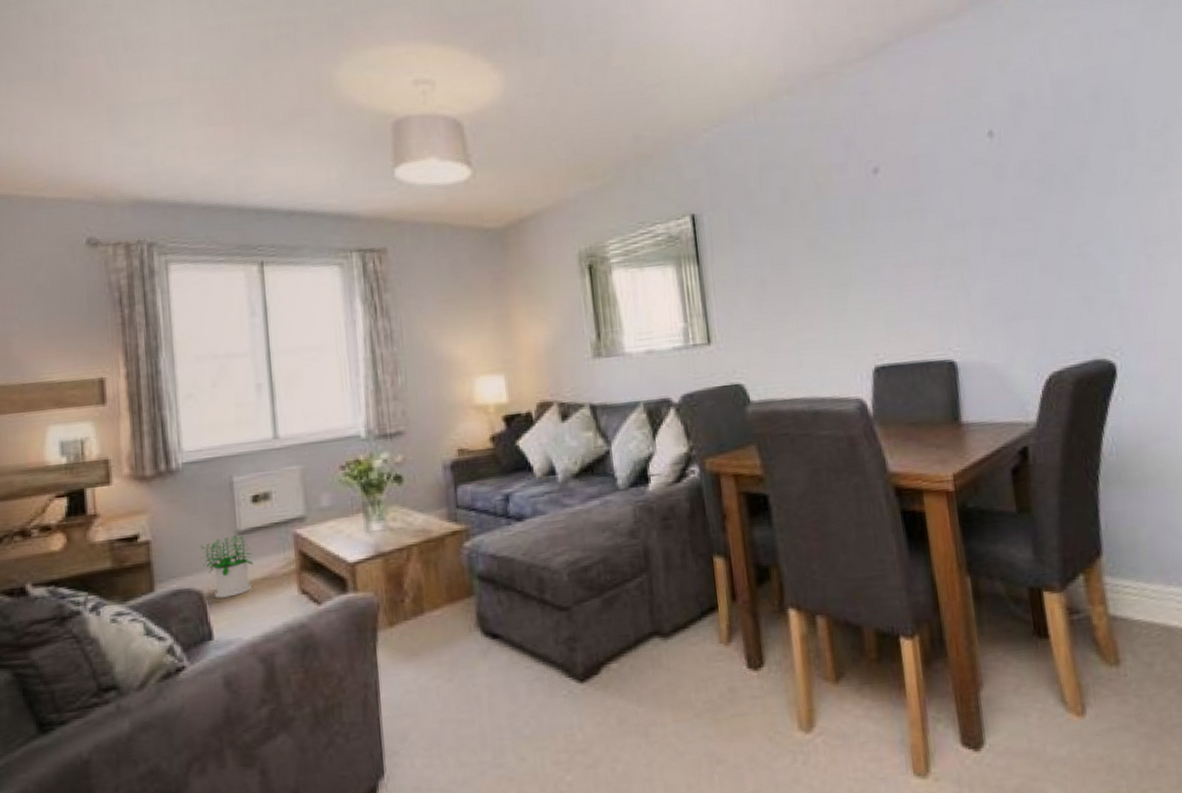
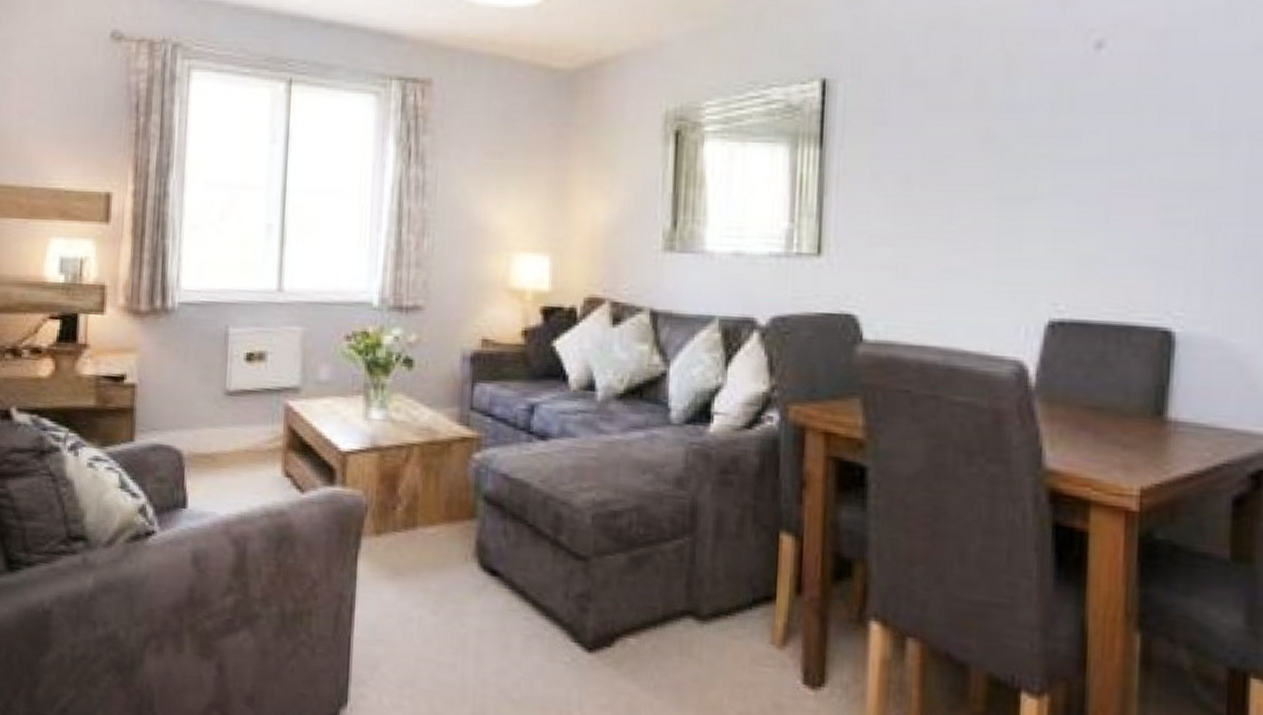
potted plant: present [200,535,253,598] -> none [184,395,239,464]

